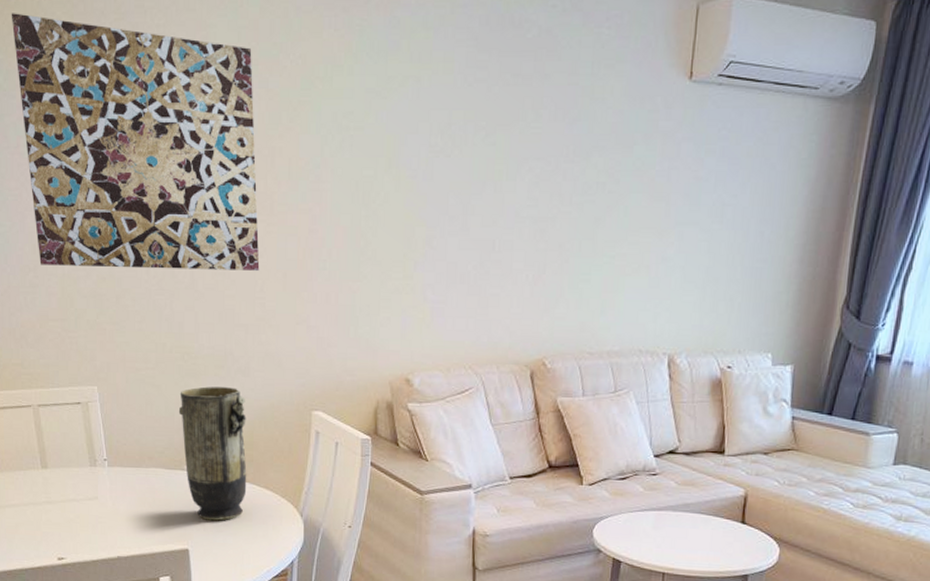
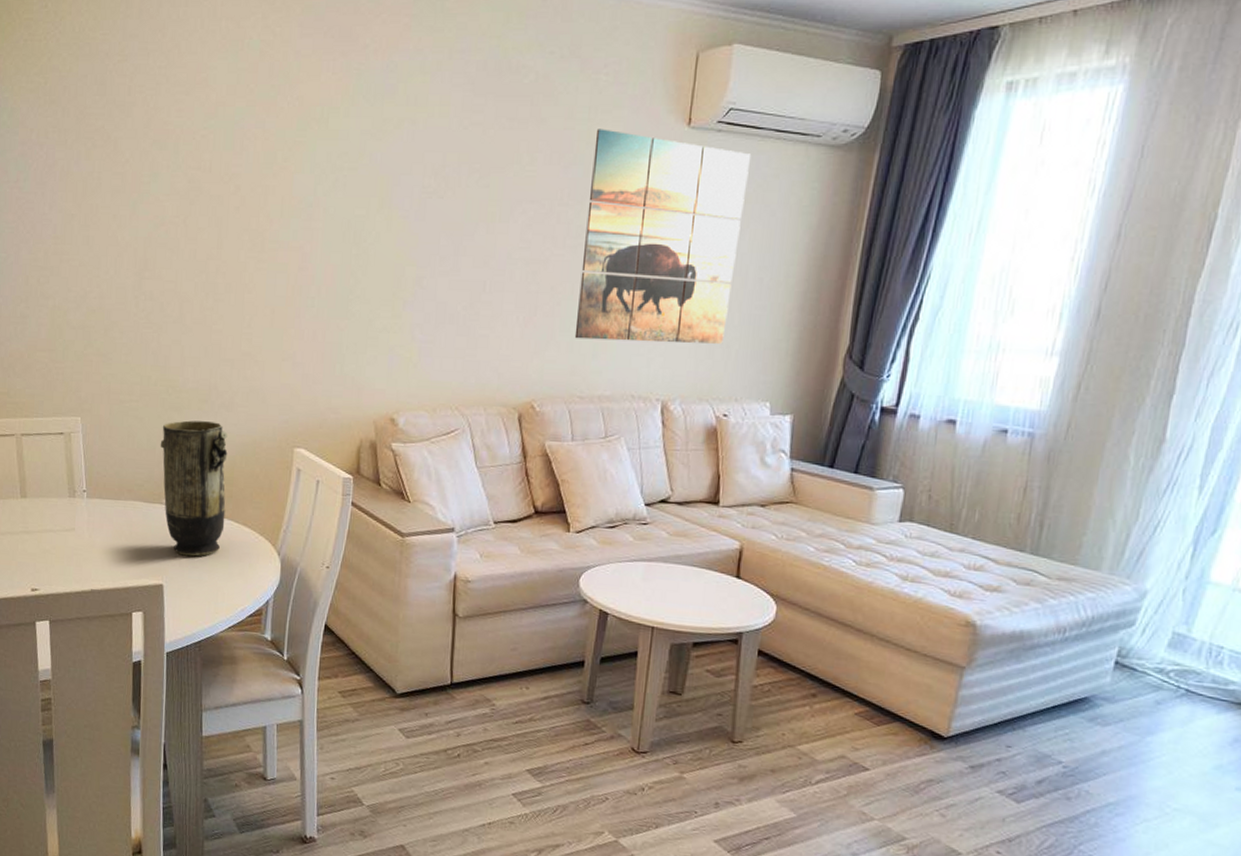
wall art: present [11,13,260,271] -> none [19,54,250,306]
wall art: none [583,84,752,298] -> present [574,129,752,344]

